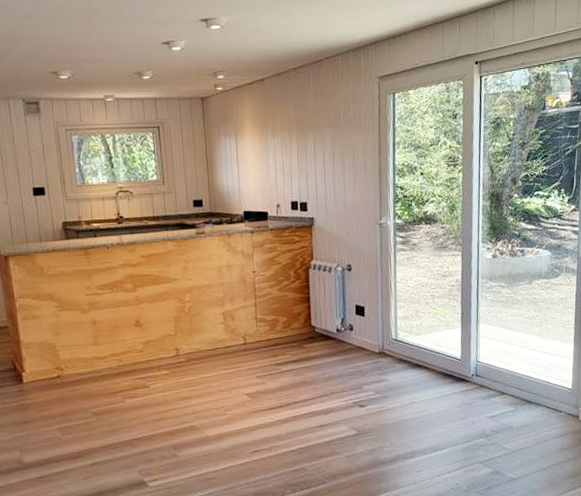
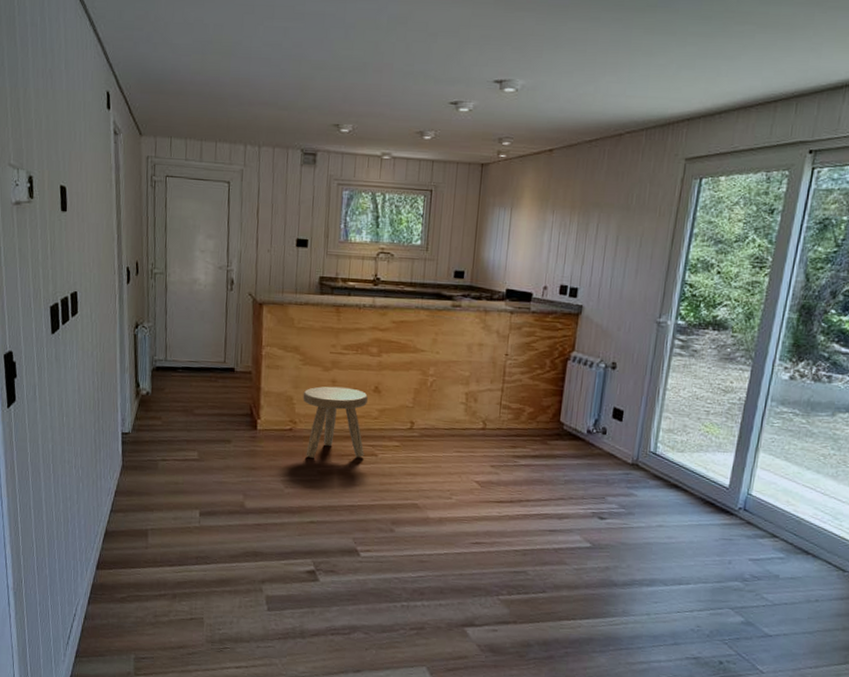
stool: none [65,326,136,401] -> present [303,386,368,458]

